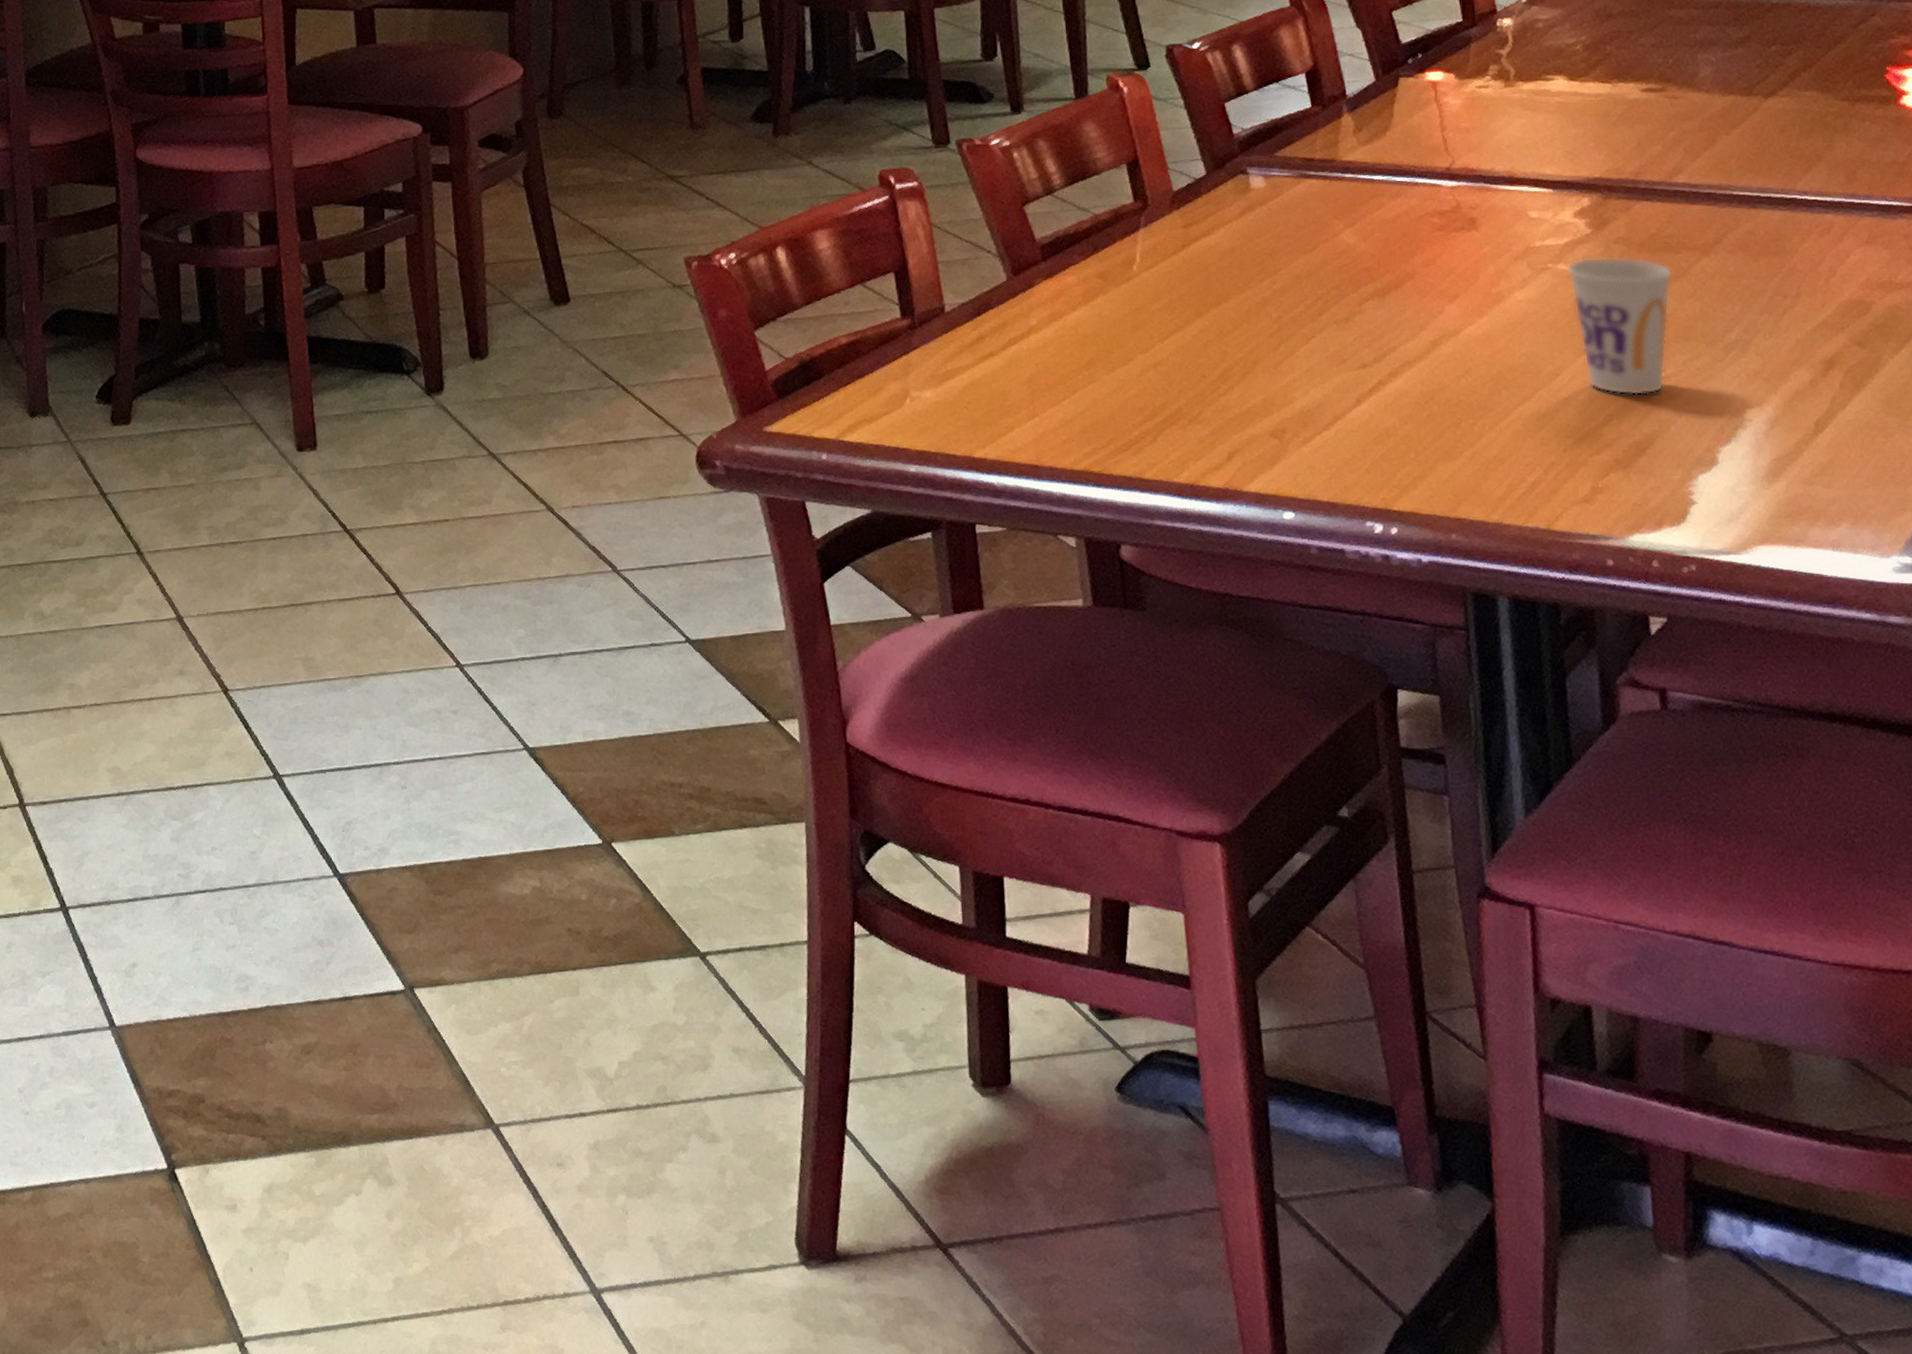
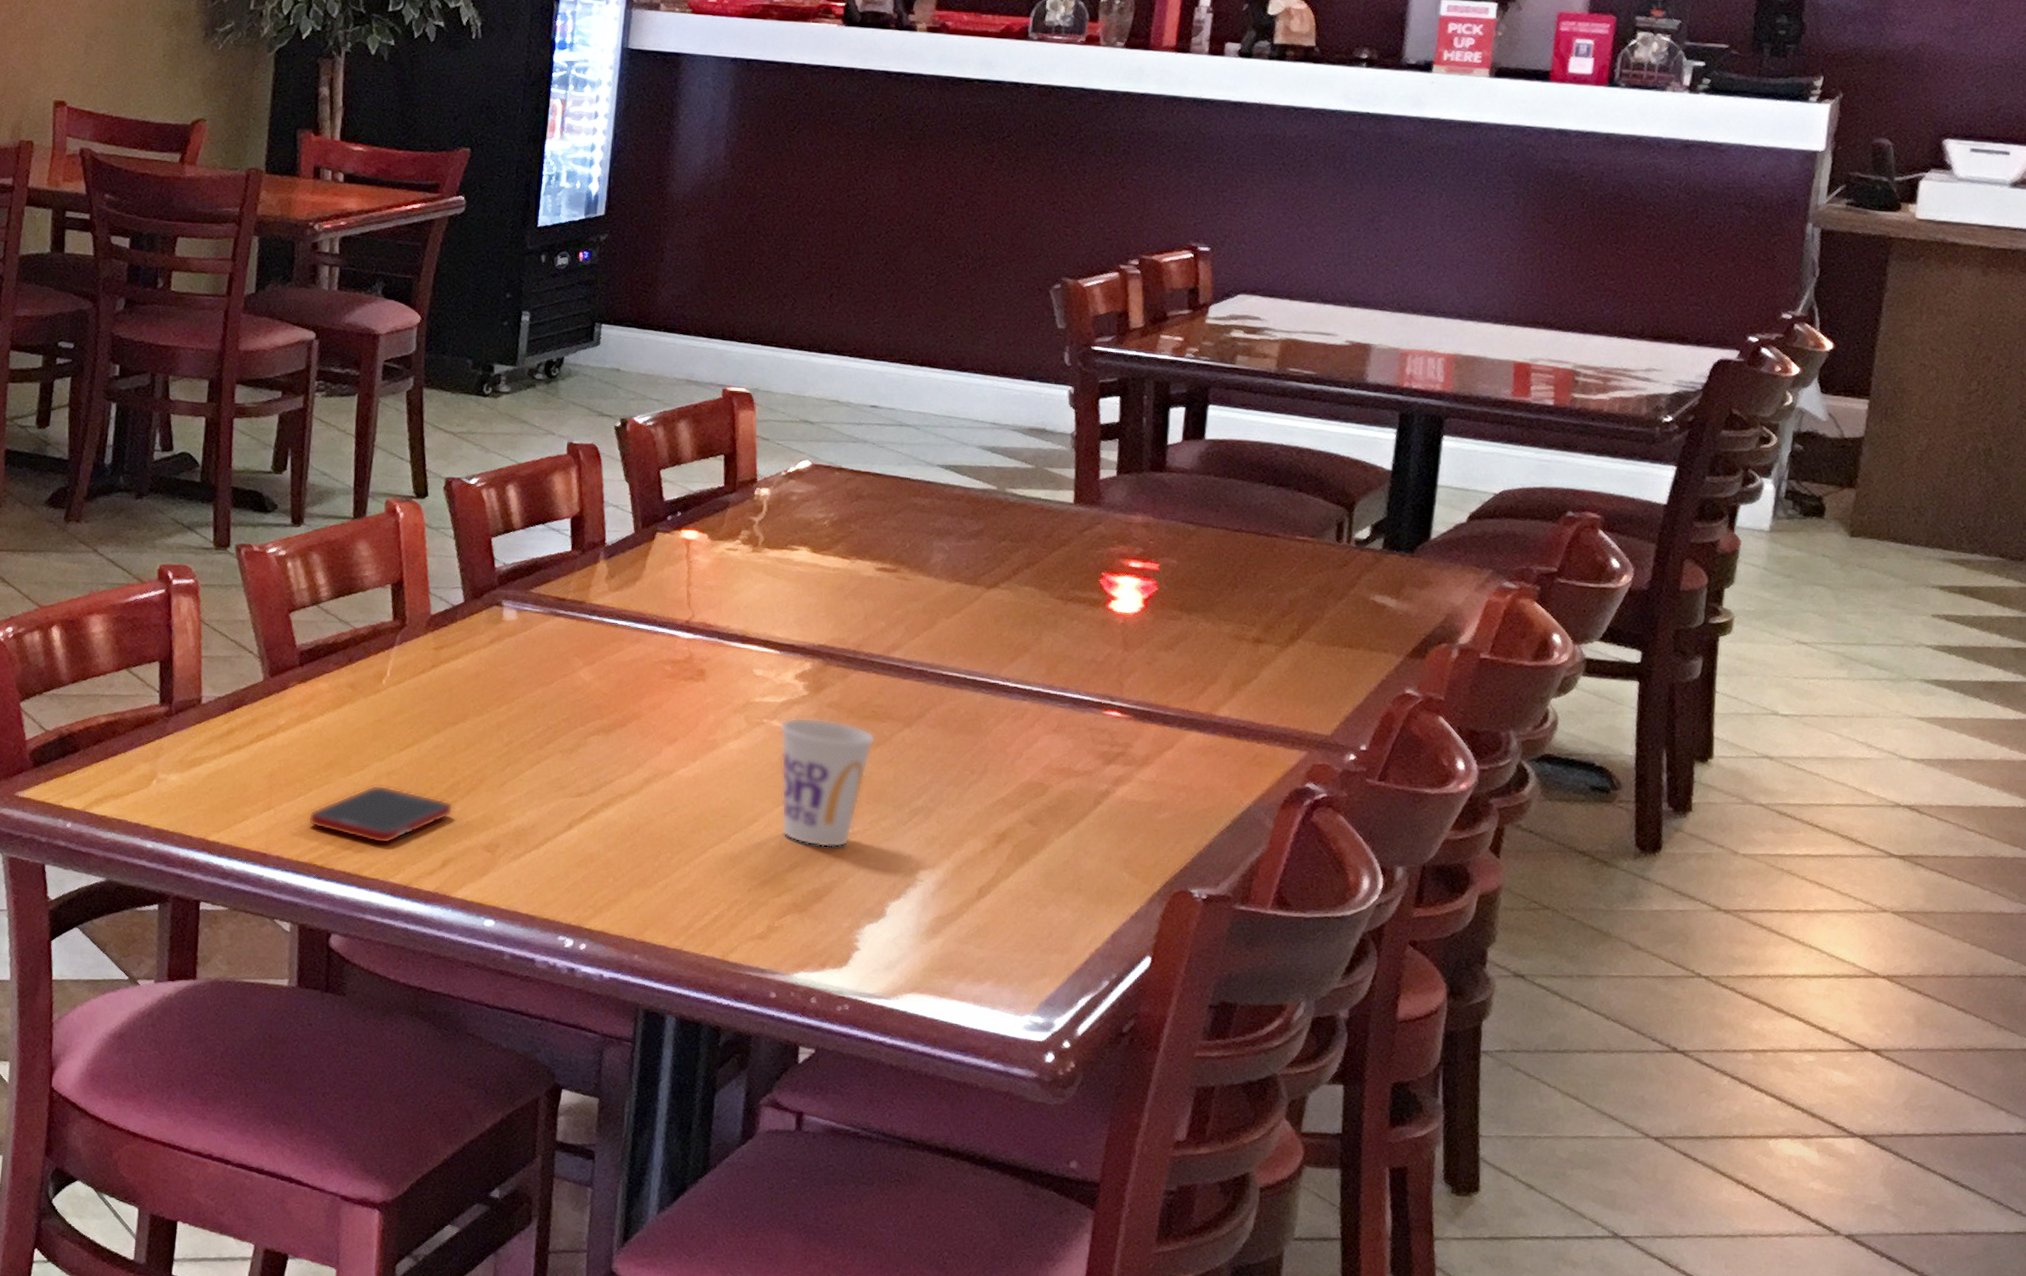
cell phone: none [1076,379,1231,442] -> present [308,785,453,844]

